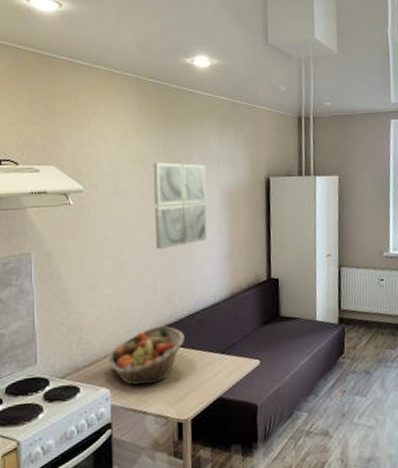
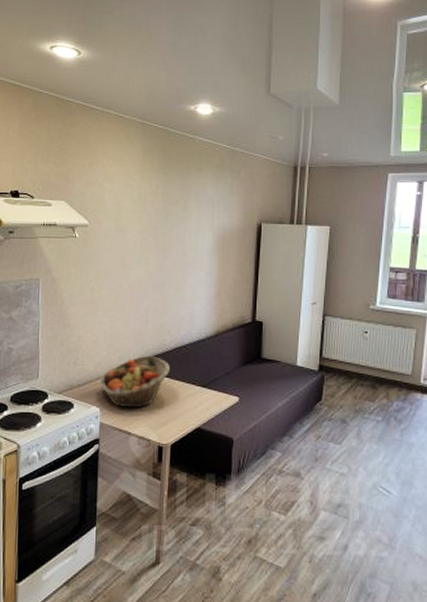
wall art: present [153,163,207,250] -> none [150,204,201,285]

